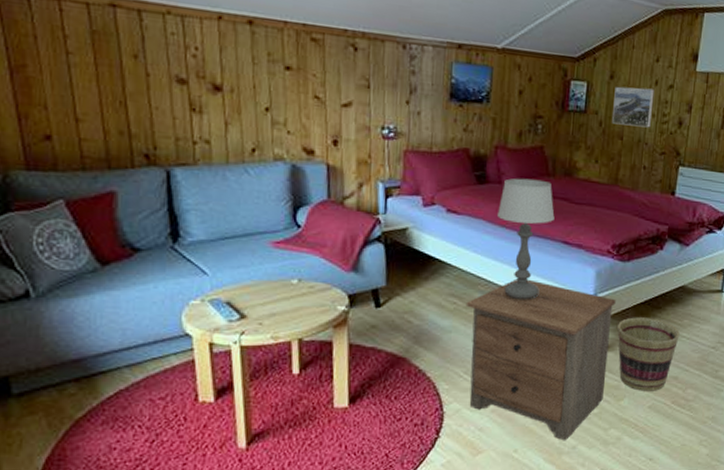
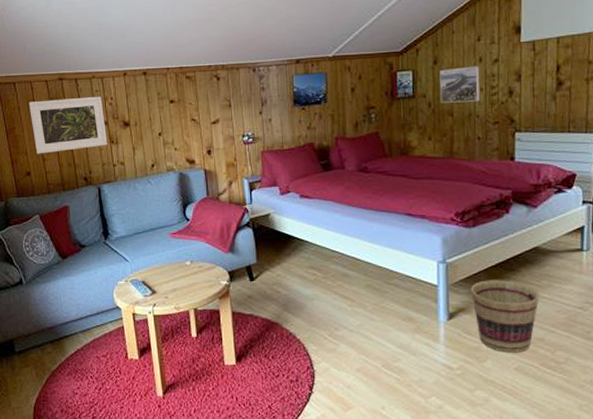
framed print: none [53,30,186,114] -> present [28,96,108,154]
nightstand: present [465,279,616,441] -> none [324,250,466,401]
table lamp: present [496,178,555,300] -> none [343,161,396,269]

